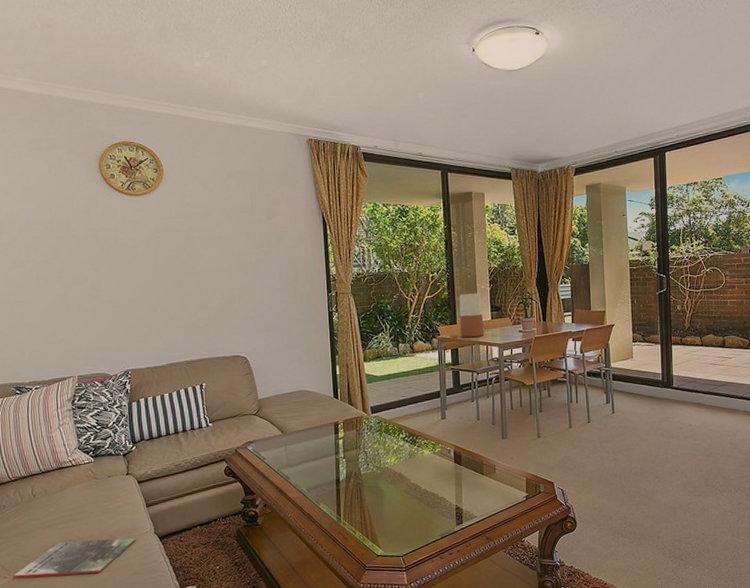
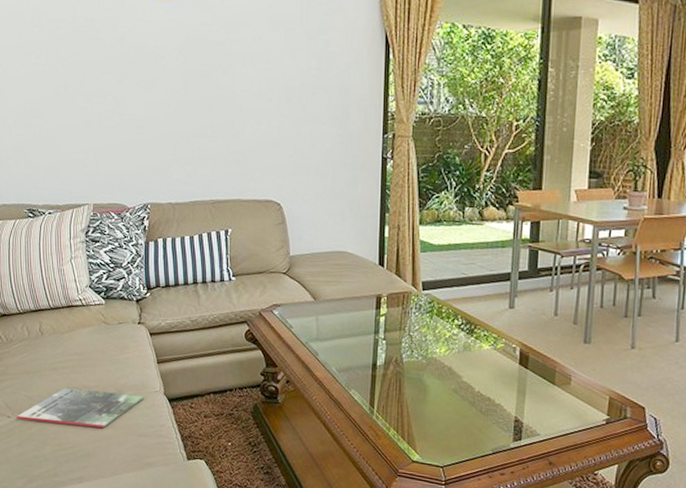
vase: present [459,292,485,338] -> none [544,151,578,210]

